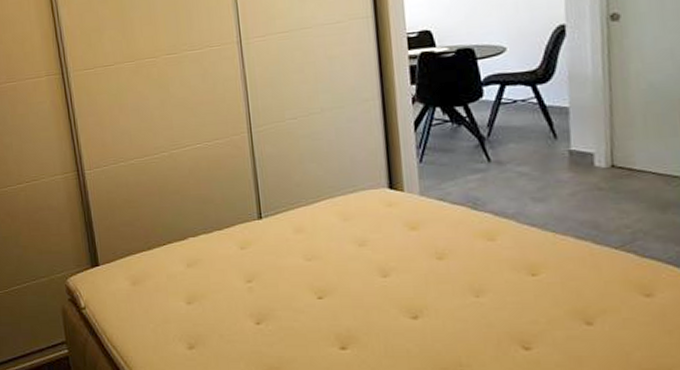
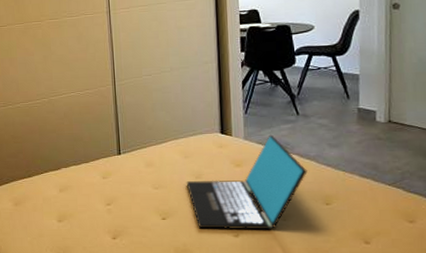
laptop: none [346,188,505,310] -> present [186,134,308,230]

